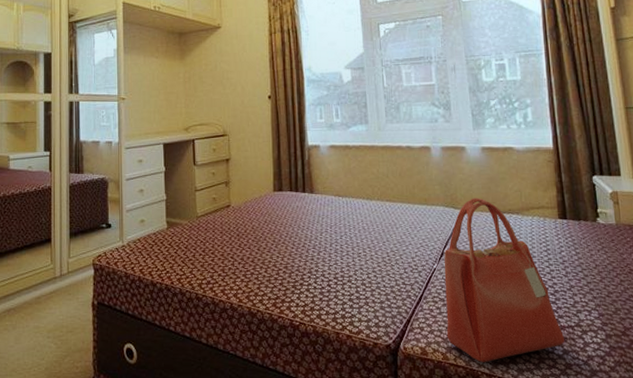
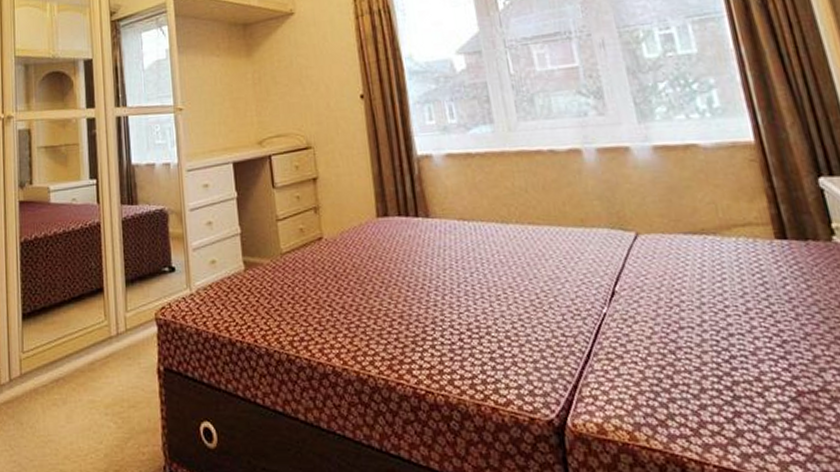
handbag: present [444,198,565,362] -> none [615,214,807,444]

